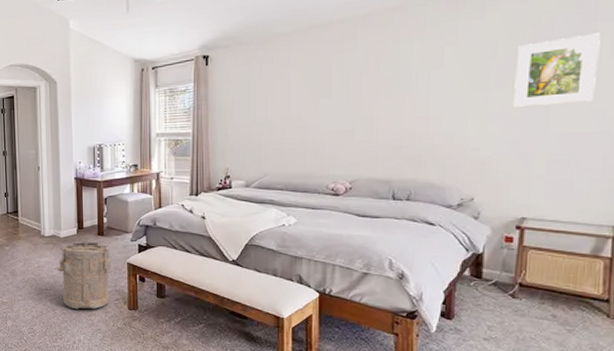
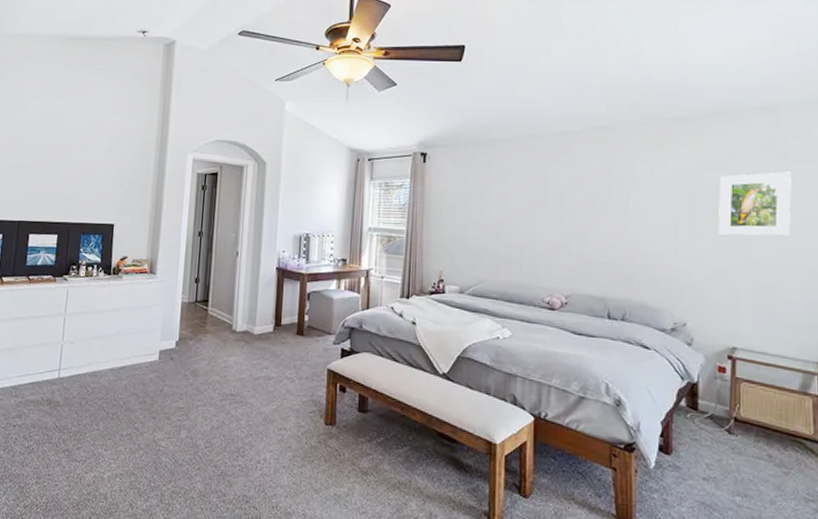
laundry hamper: present [54,240,111,309] -> none [244,339,310,422]

